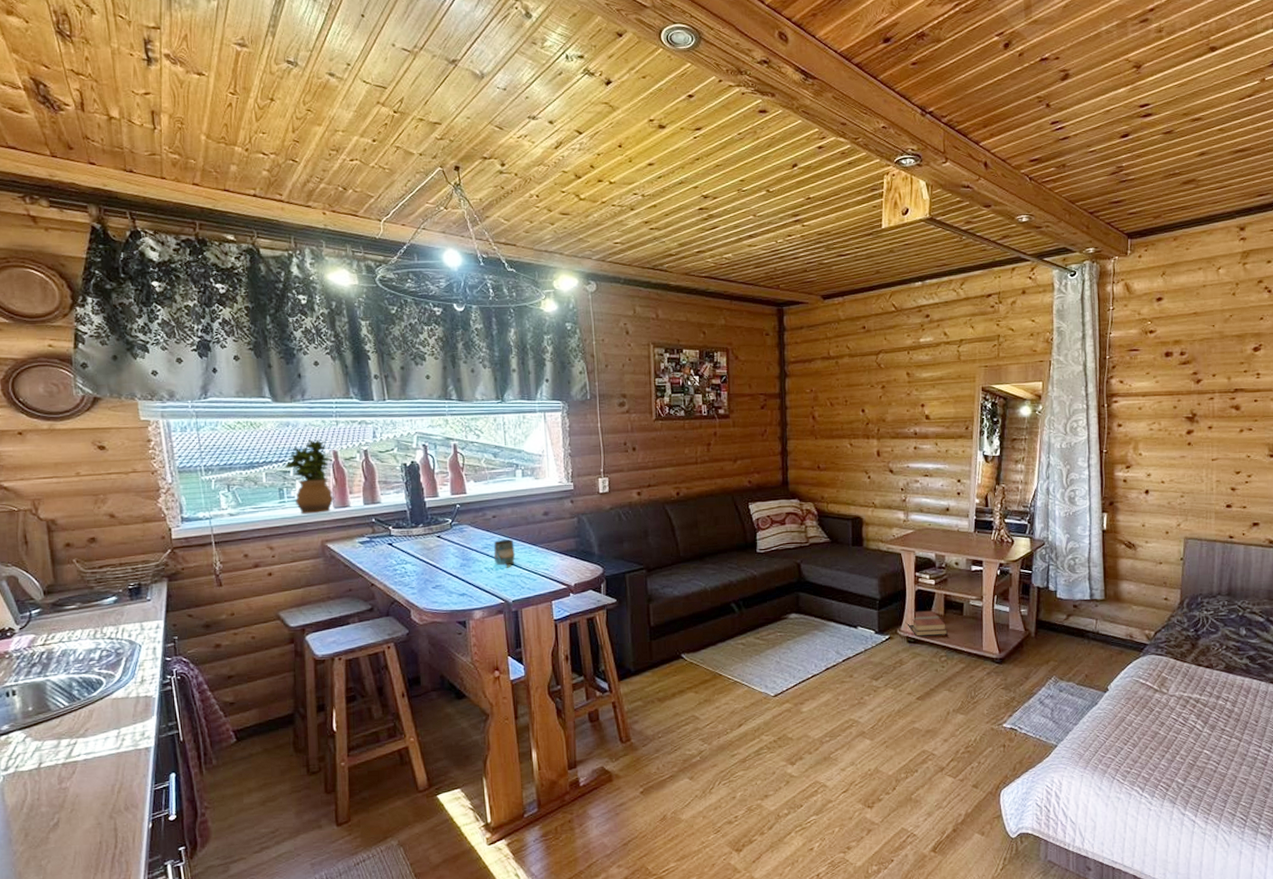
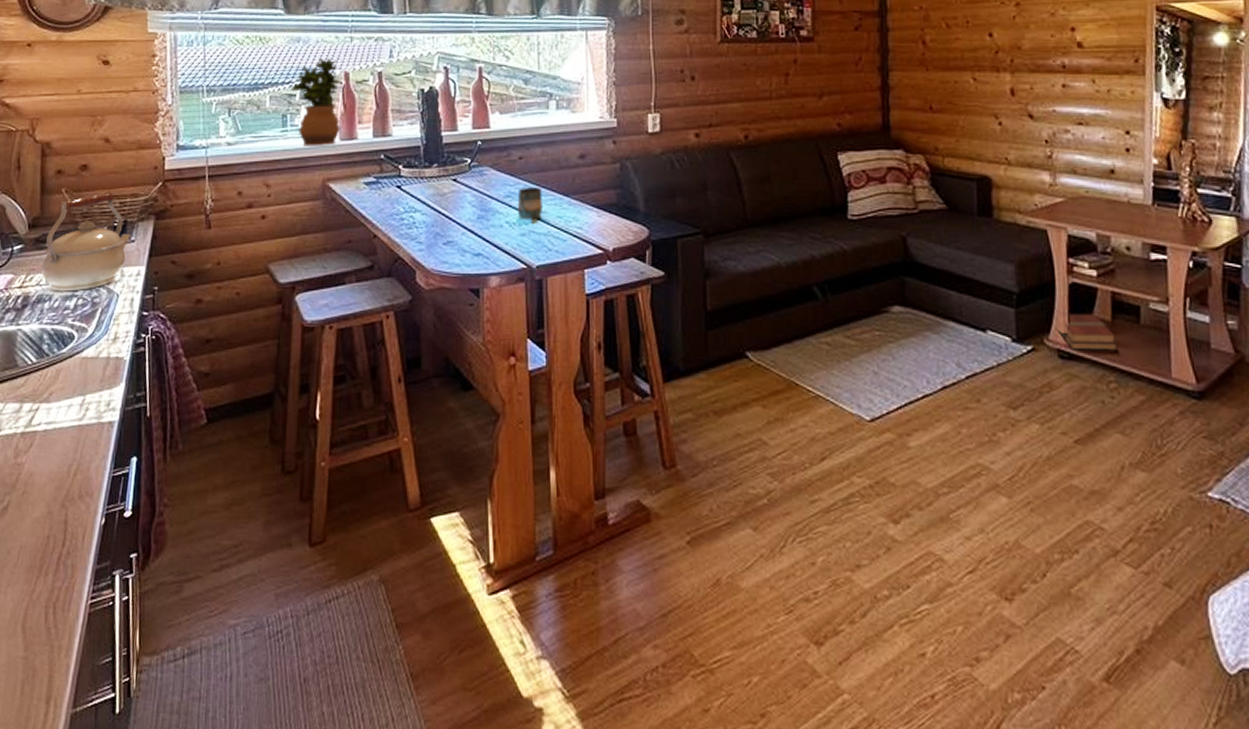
kettle: none [62,560,146,646] -> present [41,192,131,292]

